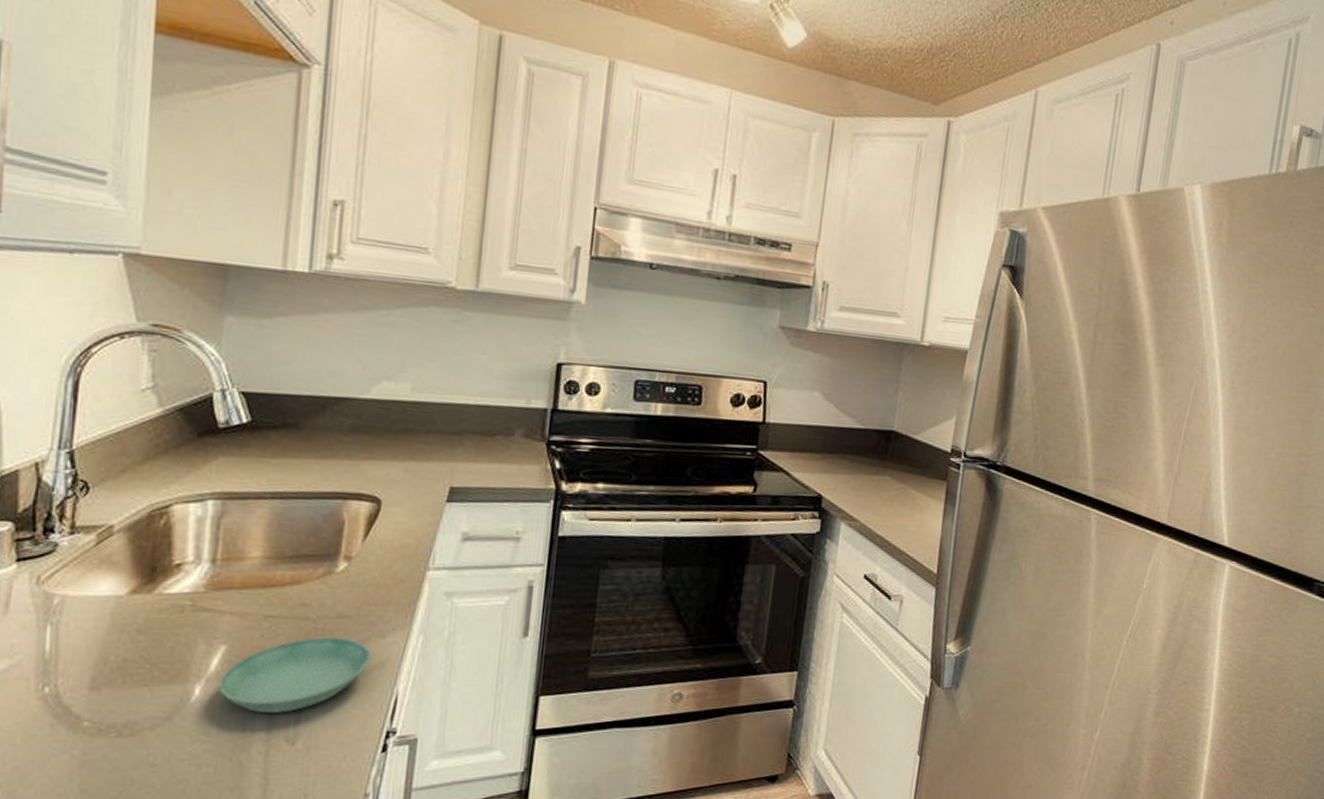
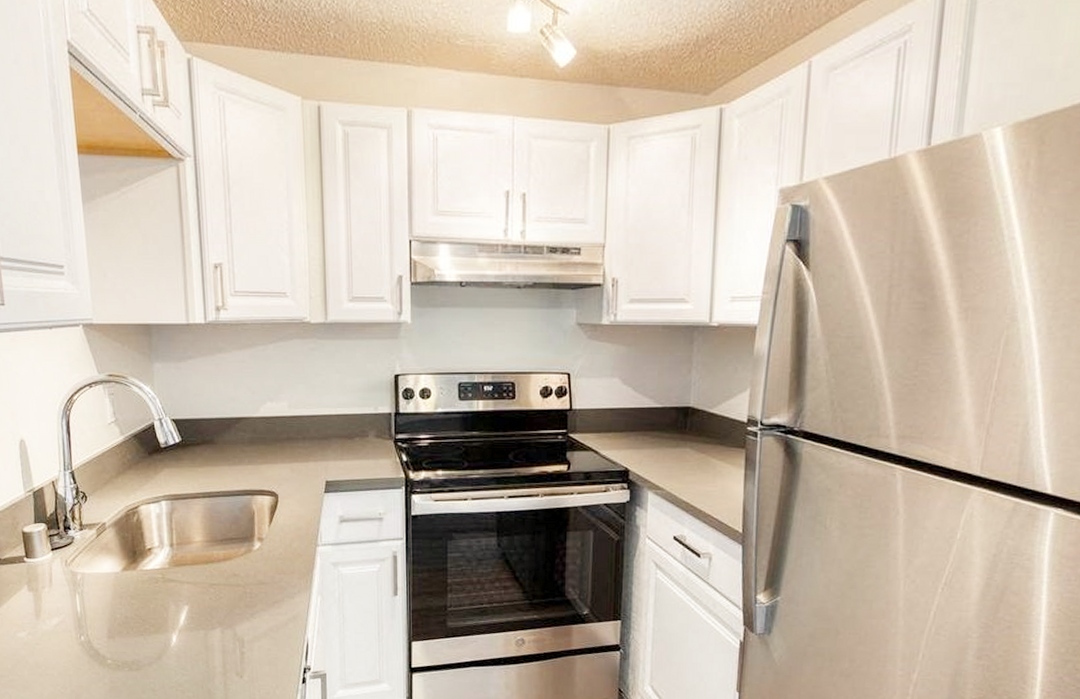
saucer: present [218,636,372,713] -> none [187,598,286,654]

